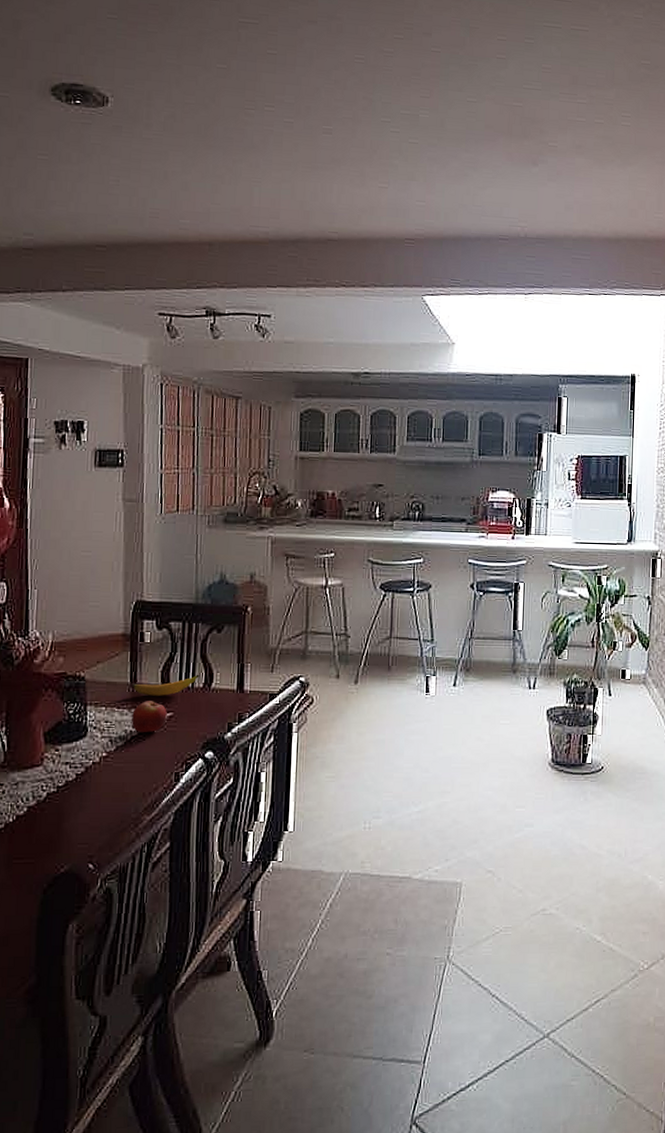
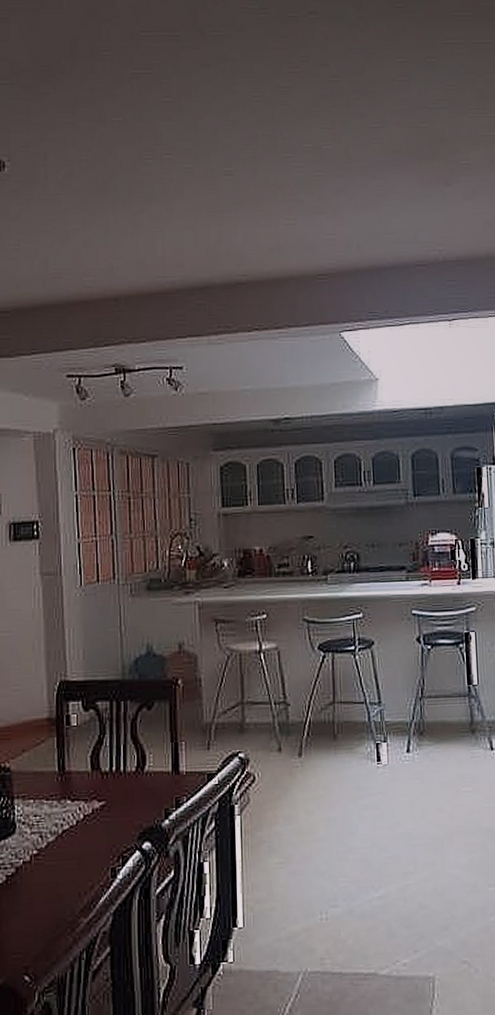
banana: present [132,674,199,696] -> none [60,757,131,784]
fruit: present [132,701,167,733] -> none [62,789,99,826]

